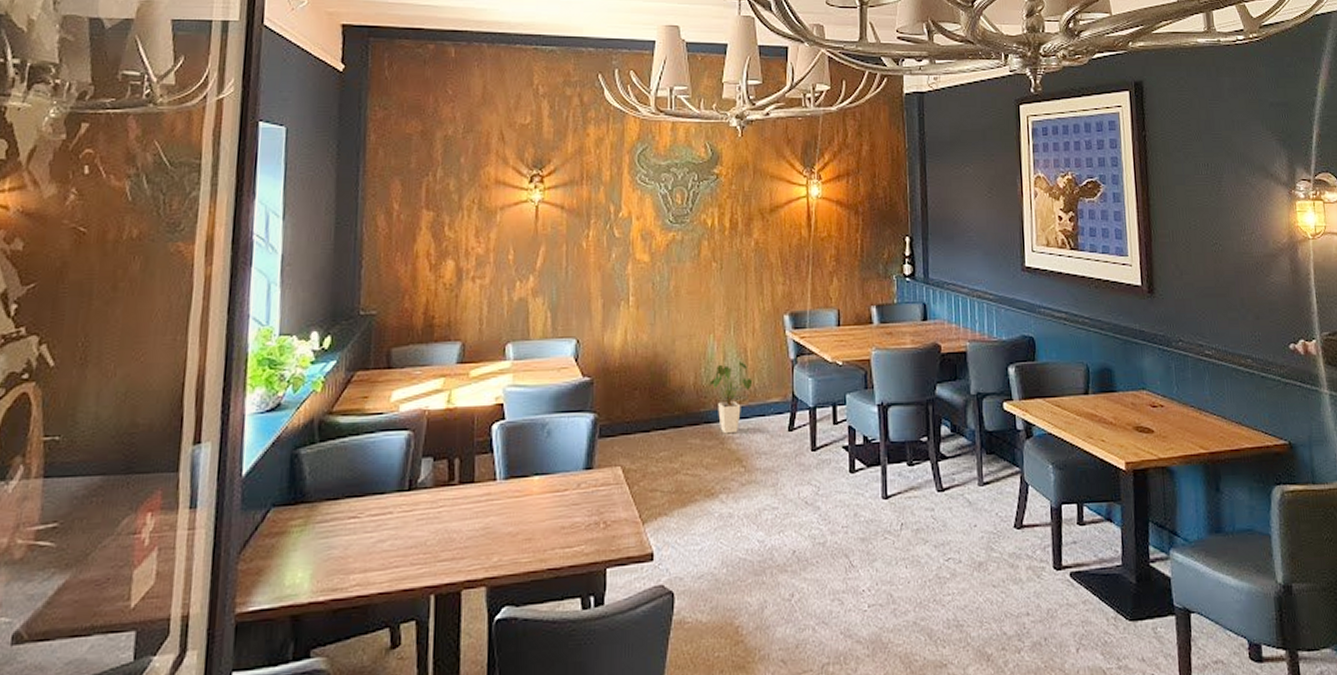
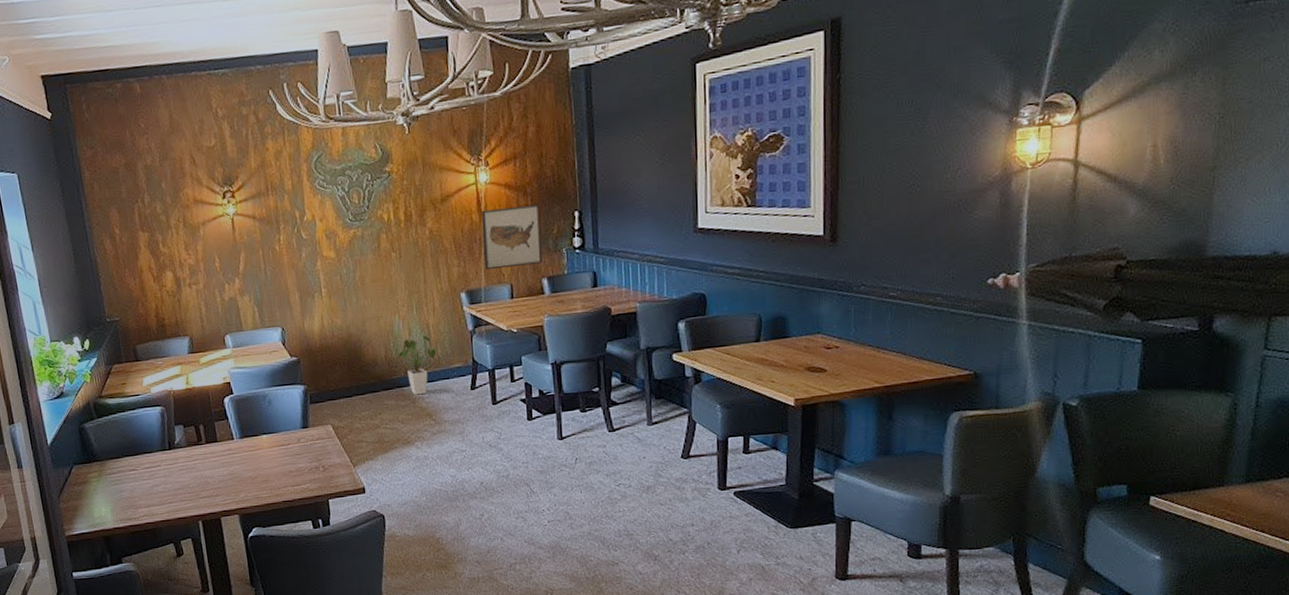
wall art: none [810,225,872,292] -> present [481,204,543,270]

